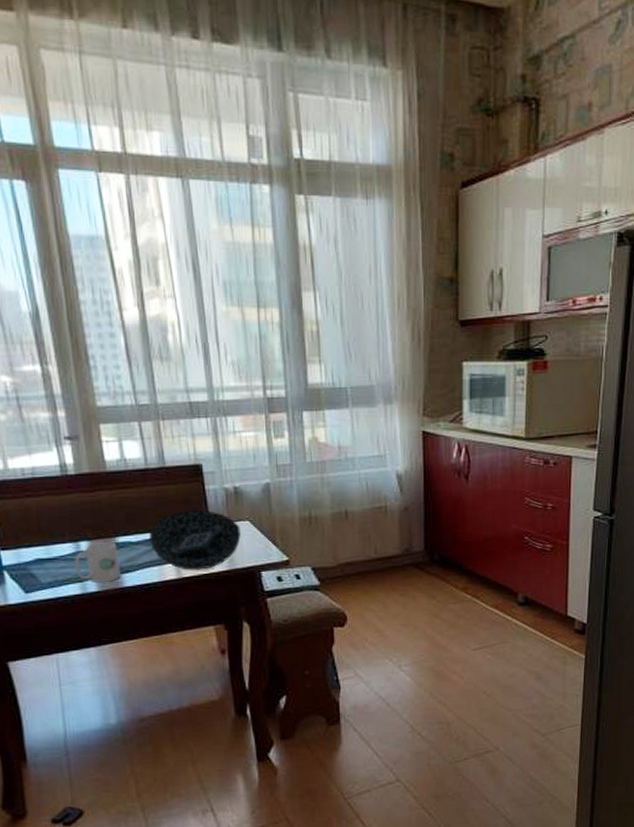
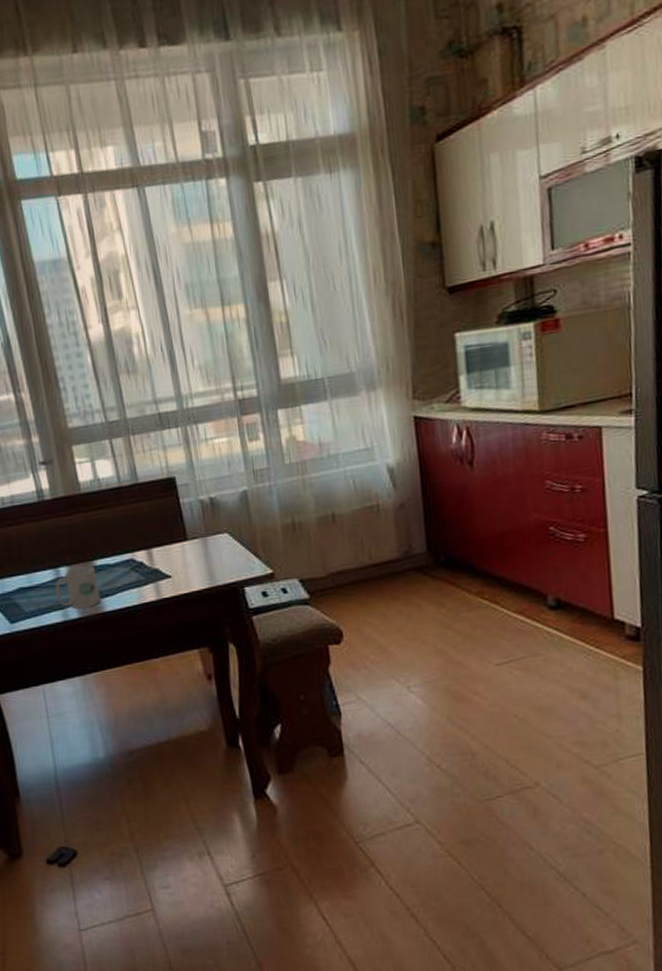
bowl: present [149,510,241,570] -> none [126,525,220,591]

